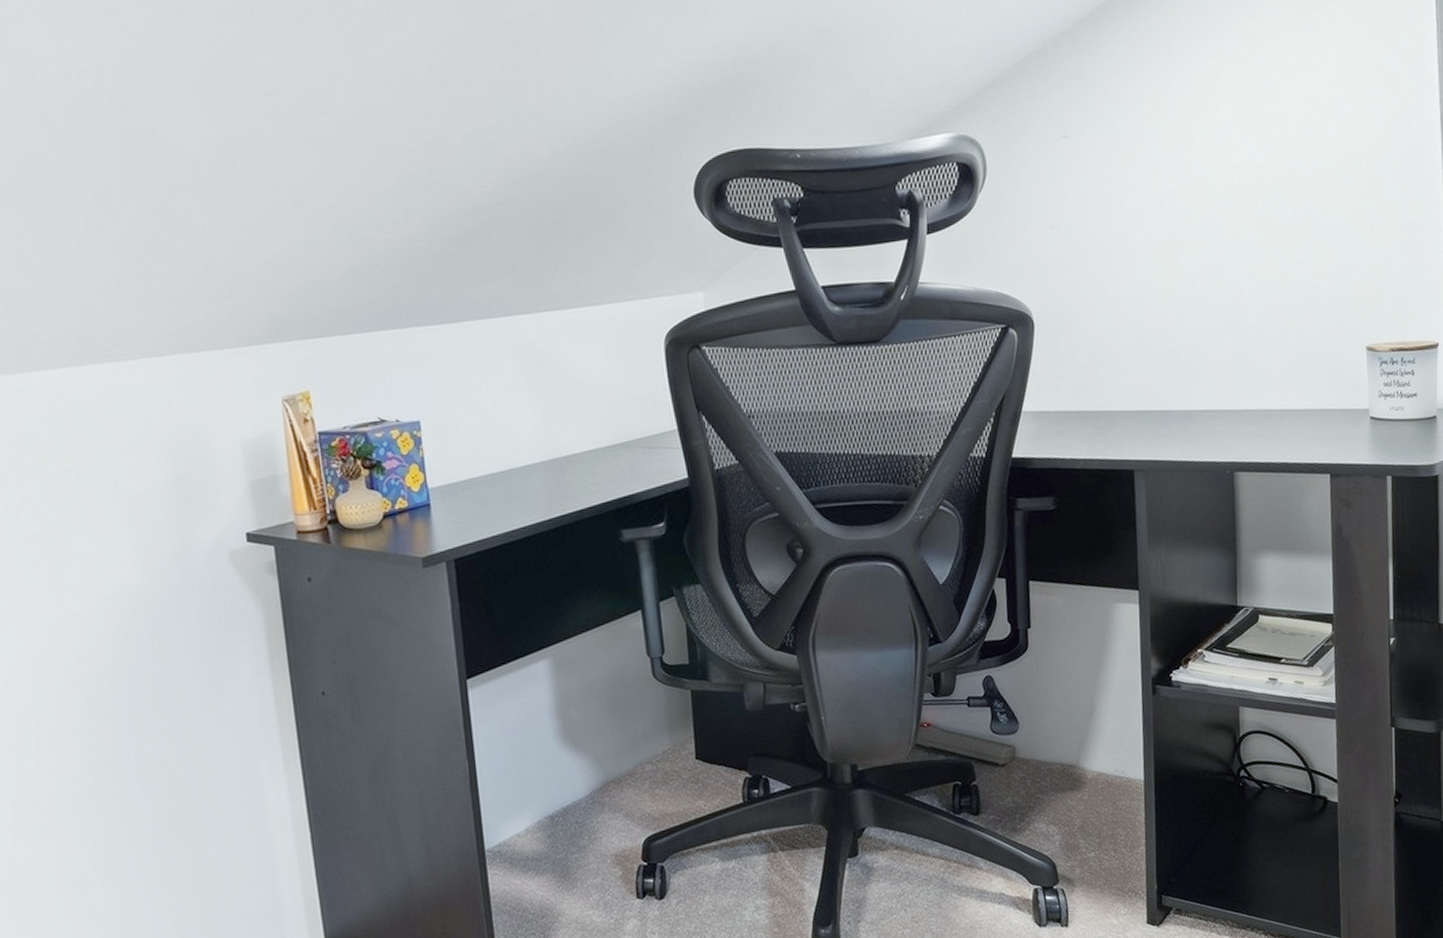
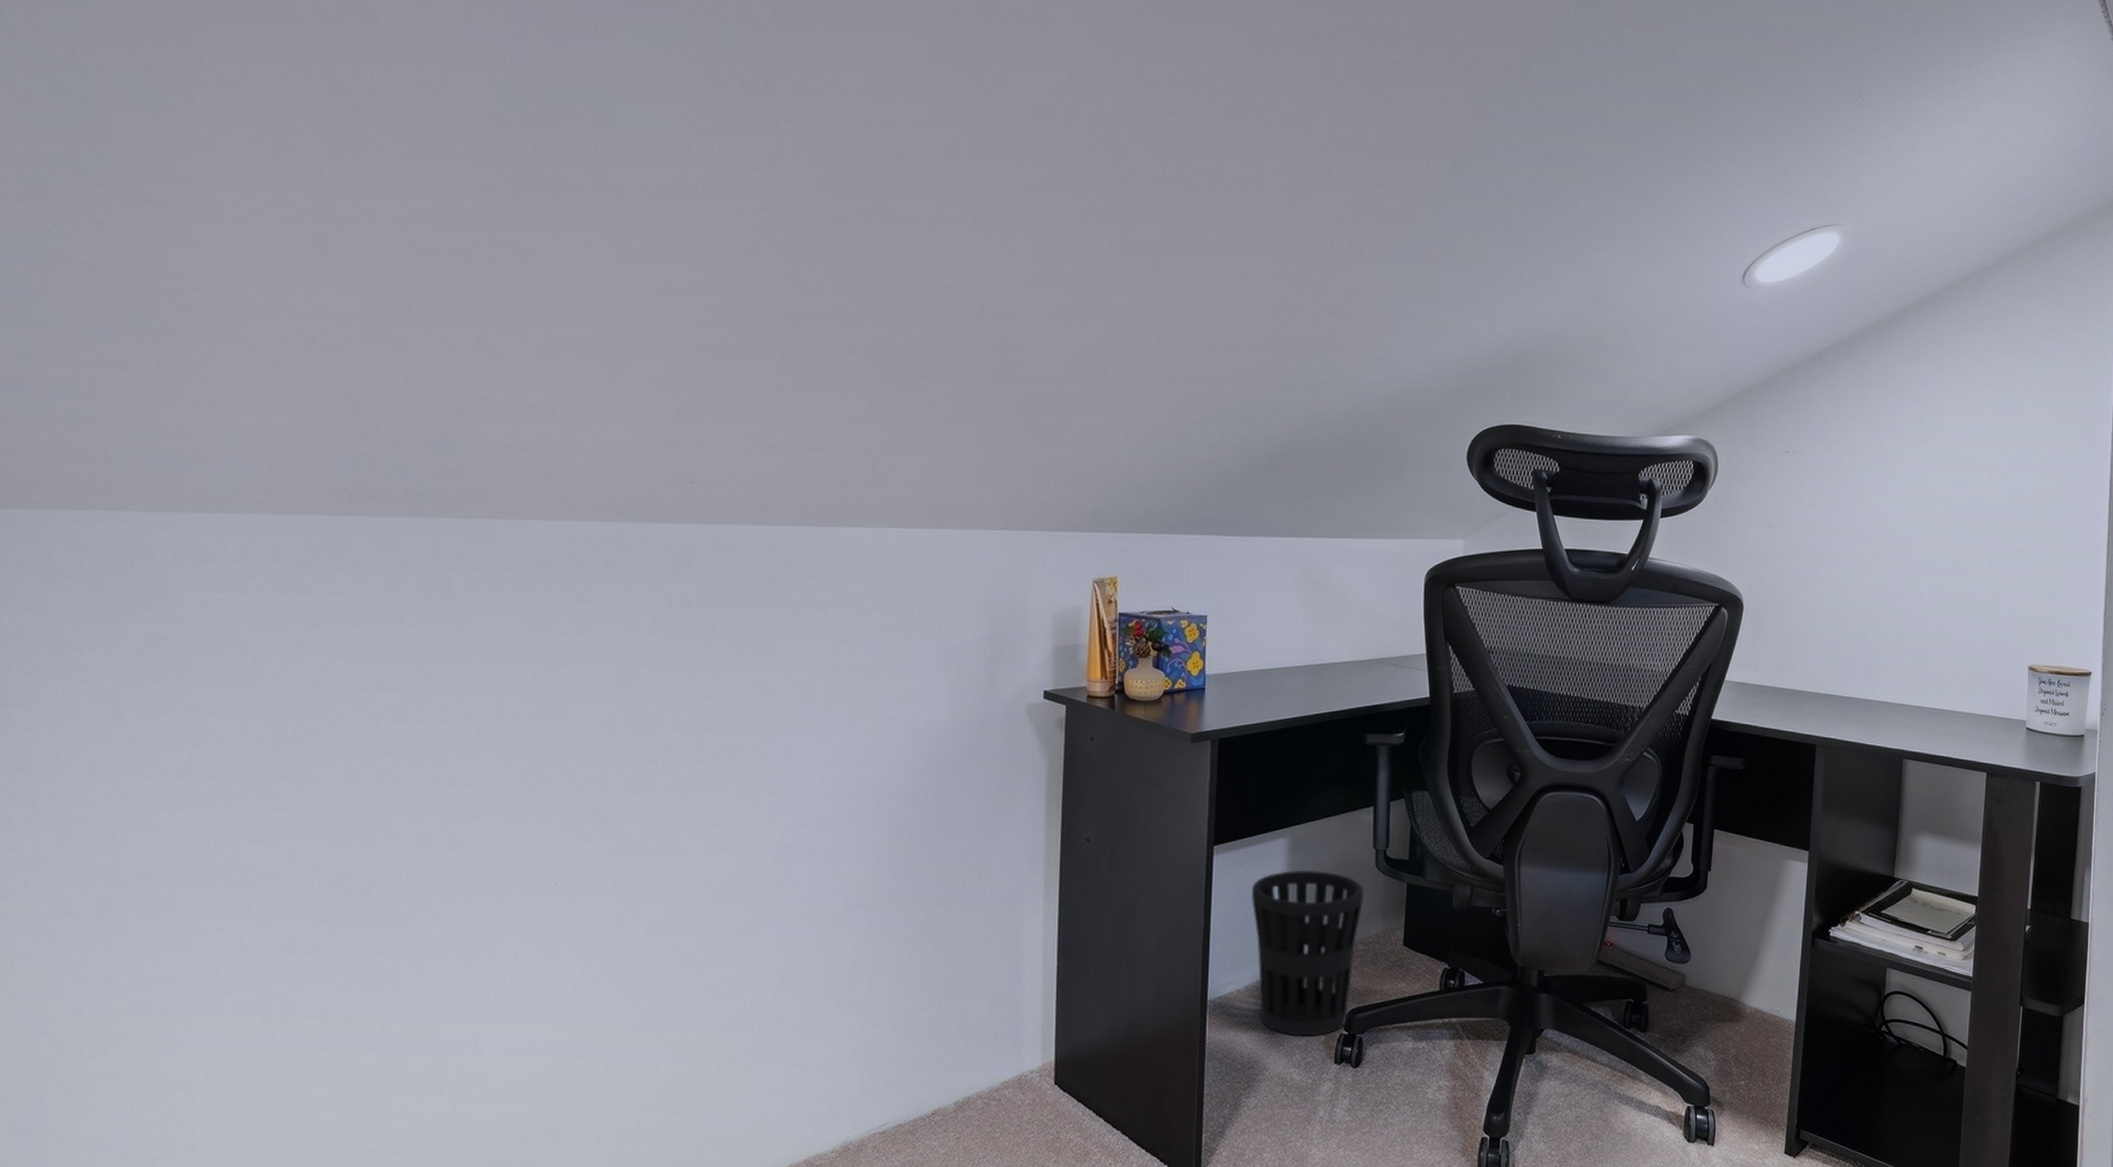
wastebasket: none [517,690,645,876] -> present [1252,869,1365,1037]

